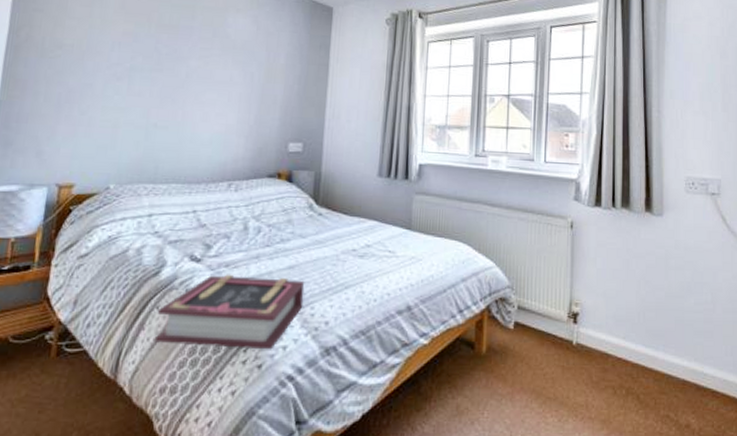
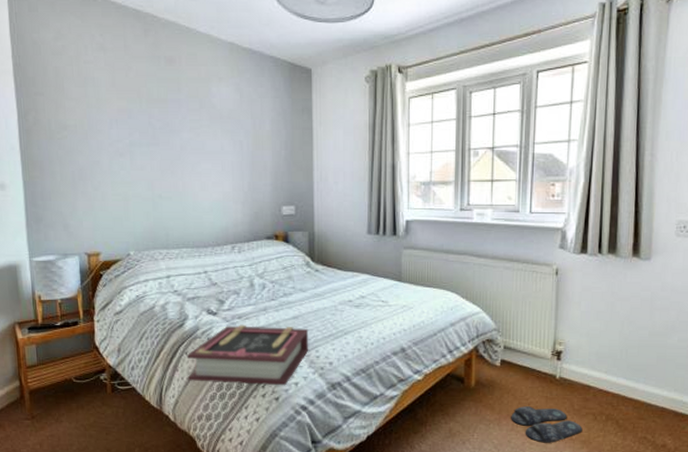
slippers: none [525,378,602,423] -> present [511,406,583,443]

